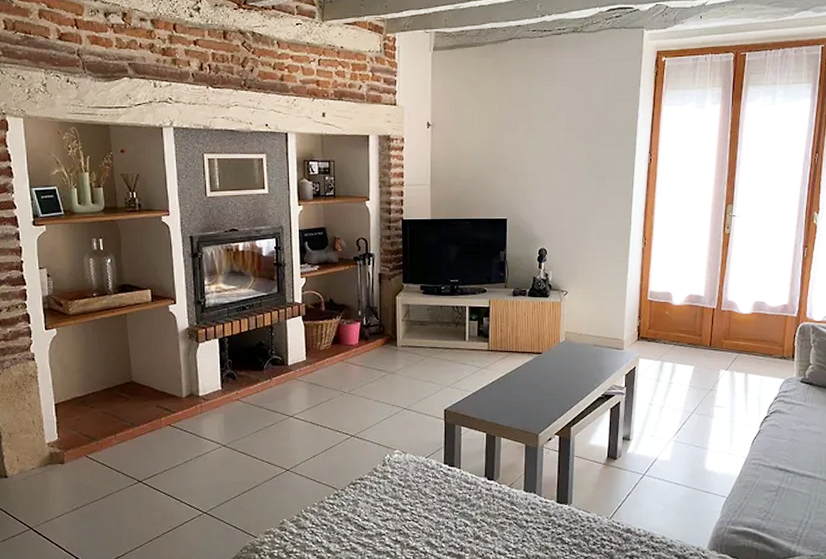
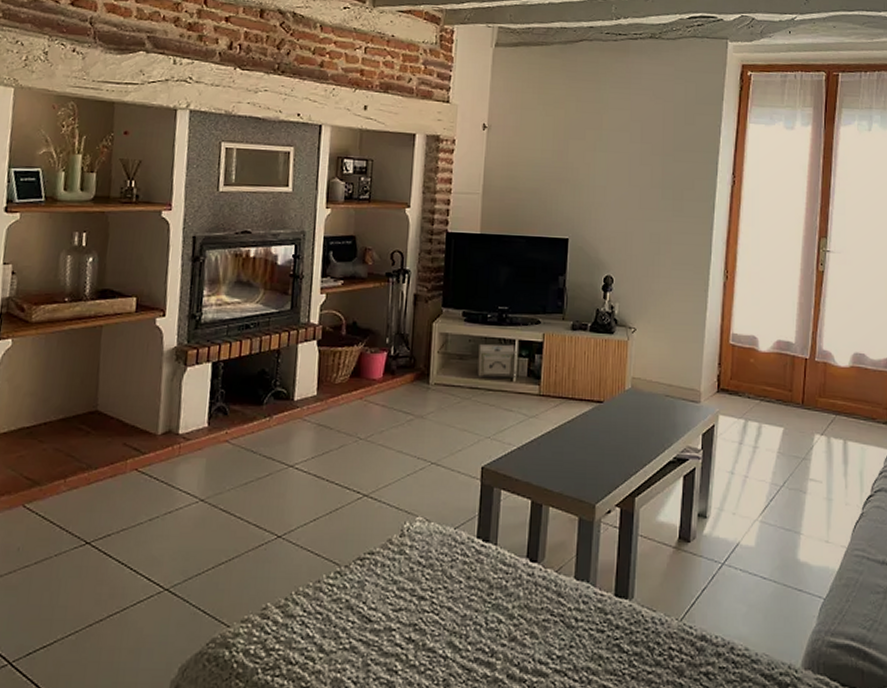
decorative box: none [436,310,468,339] -> present [477,343,516,379]

